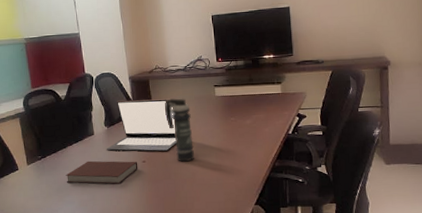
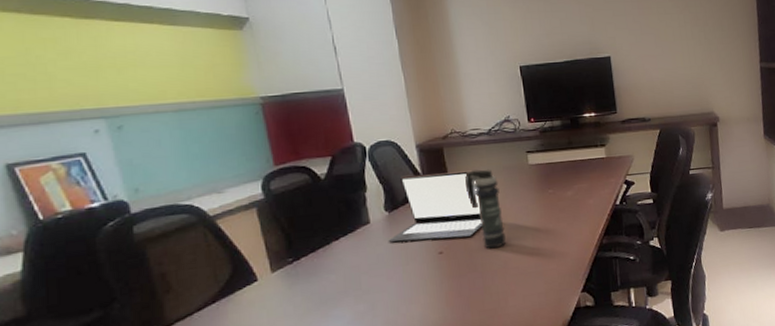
notebook: present [66,160,138,184] -> none [331,253,434,291]

